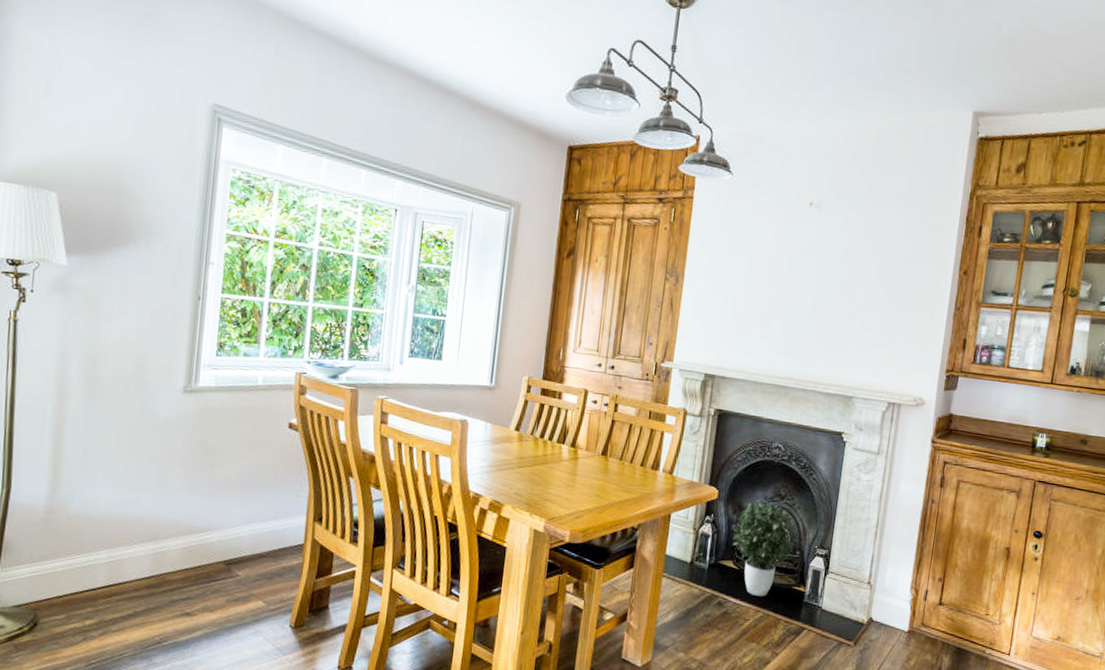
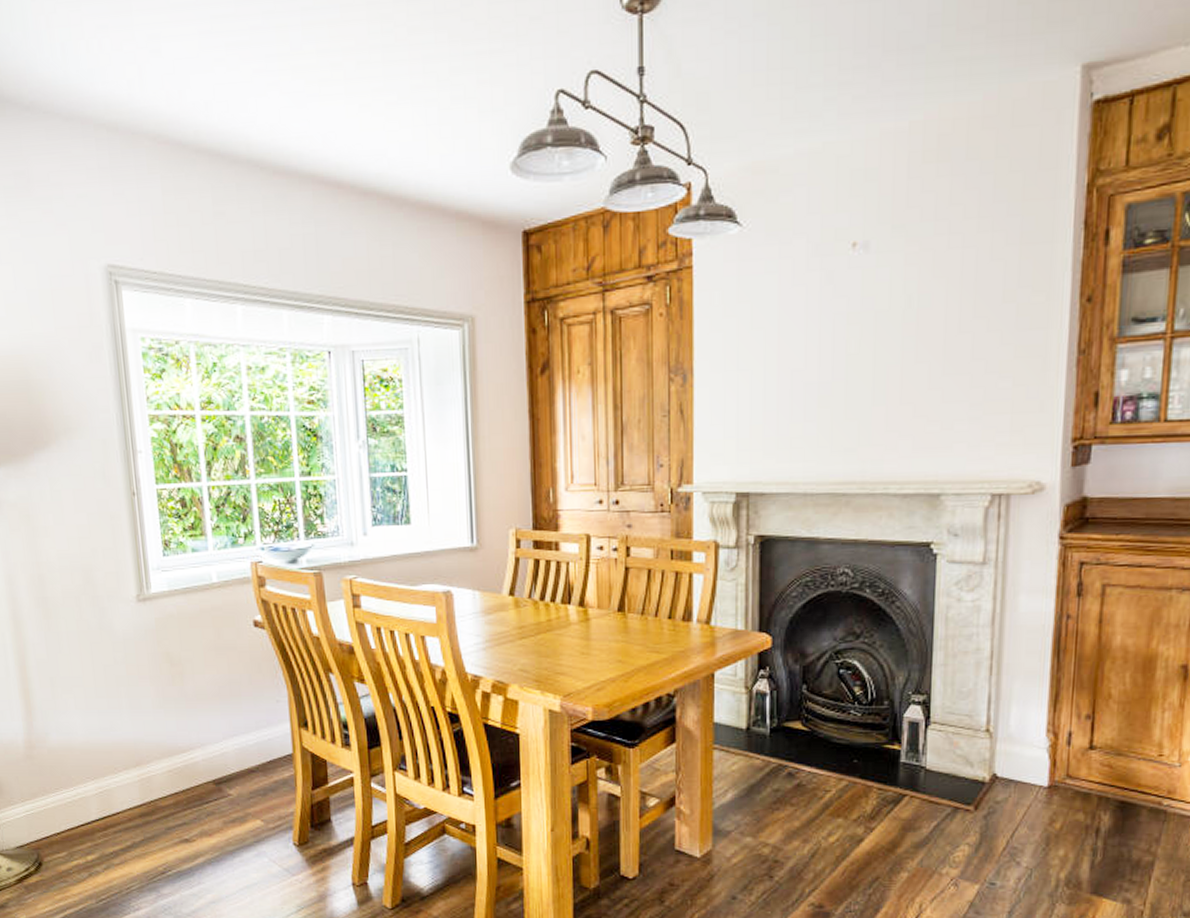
potted plant: present [731,502,798,597] -> none [794,644,885,762]

